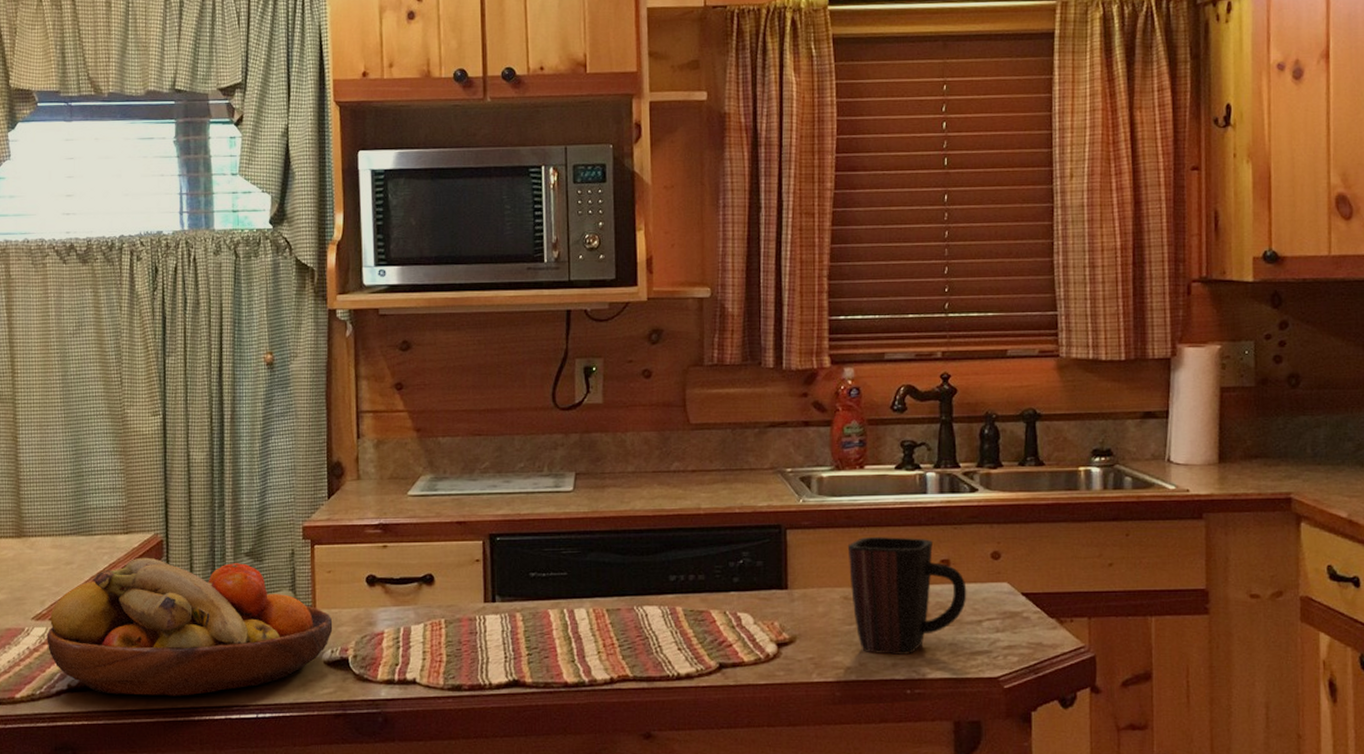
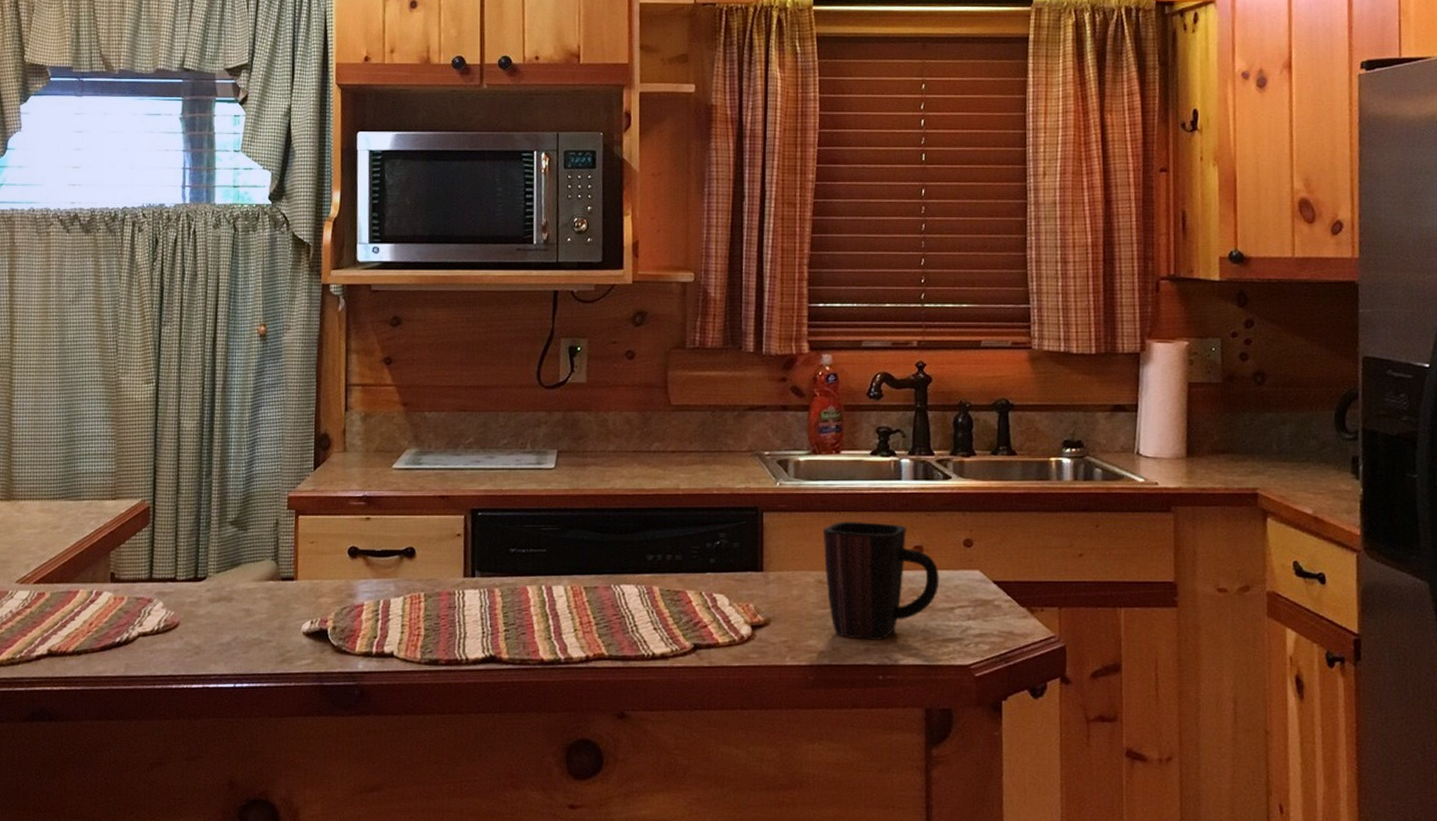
fruit bowl: present [47,557,333,696] -> none [30,523,314,664]

